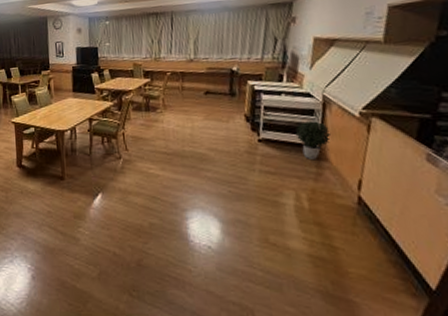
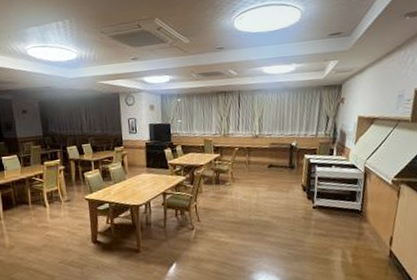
potted plant: present [295,120,332,161] -> none [342,188,371,223]

